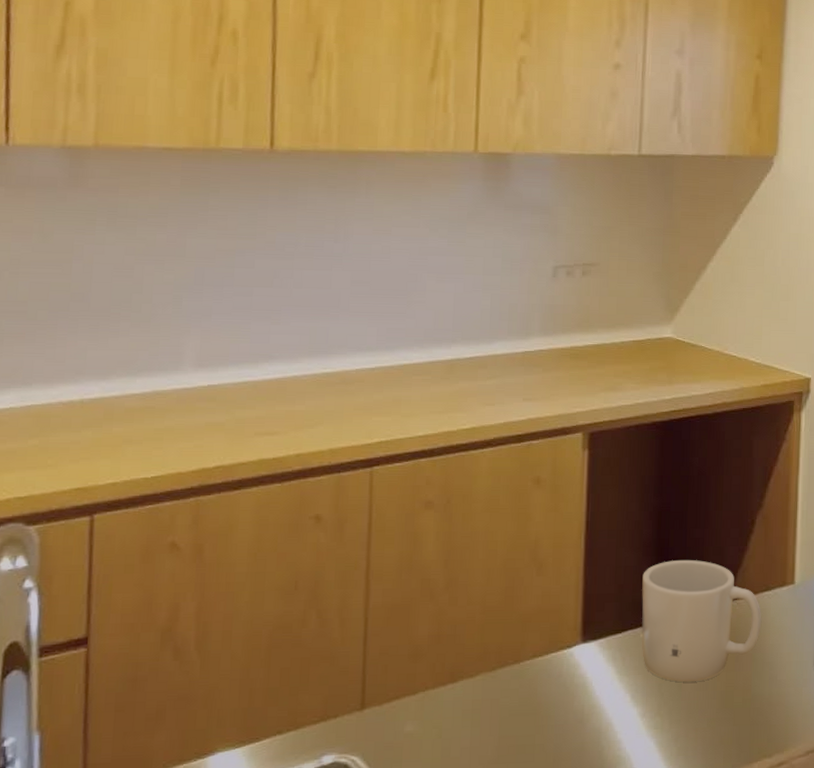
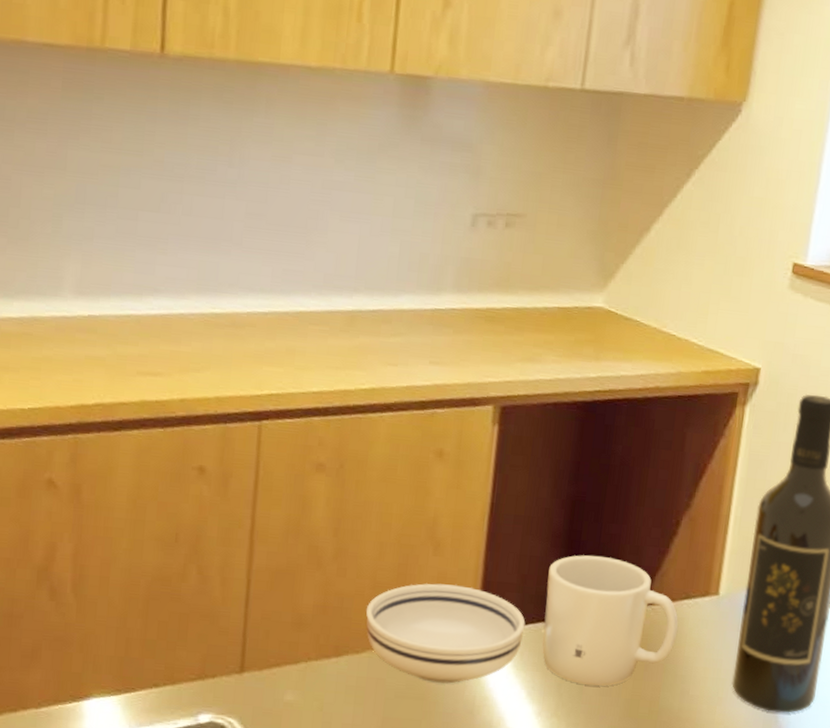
bowl: none [477,600,625,697] -> present [365,583,526,684]

